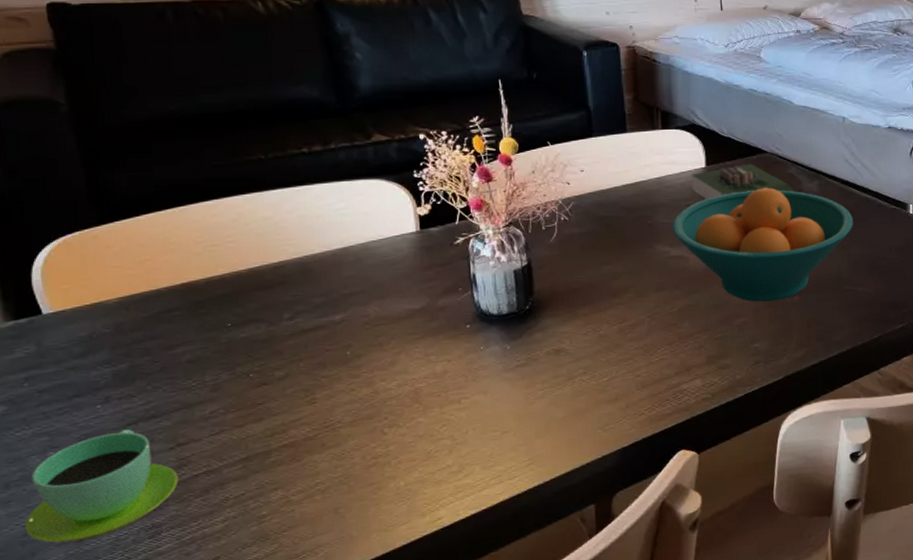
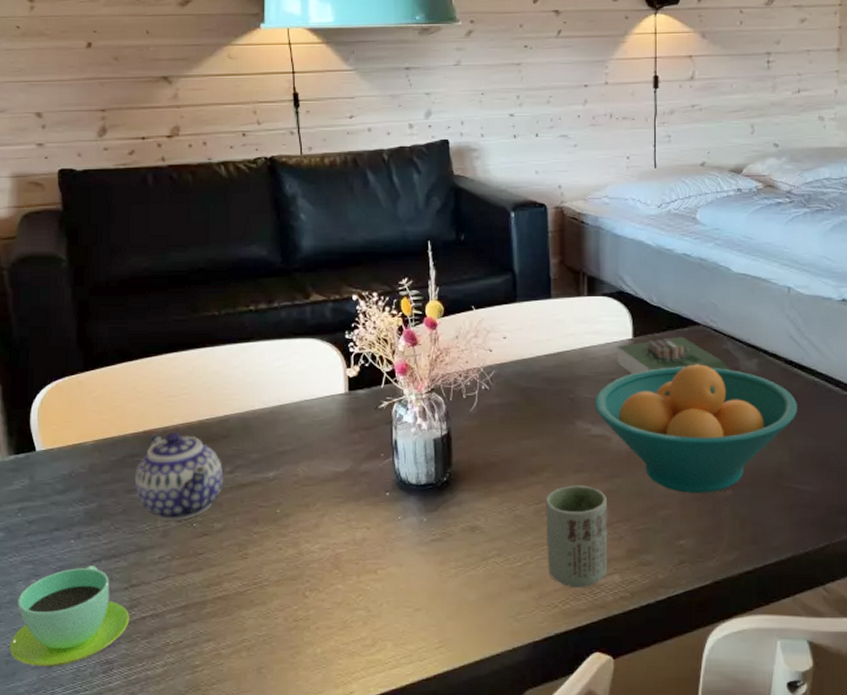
teapot: none [173,282,283,374] -> present [134,431,224,521]
cup: none [629,302,690,396] -> present [546,485,608,589]

